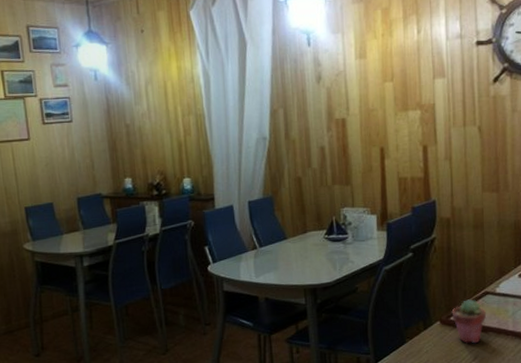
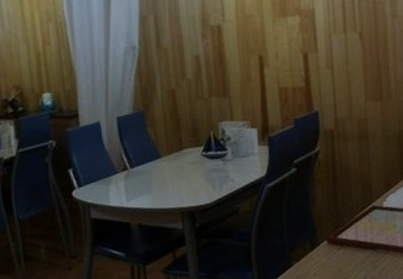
potted succulent: present [451,299,487,344] -> none [339,215,375,263]

